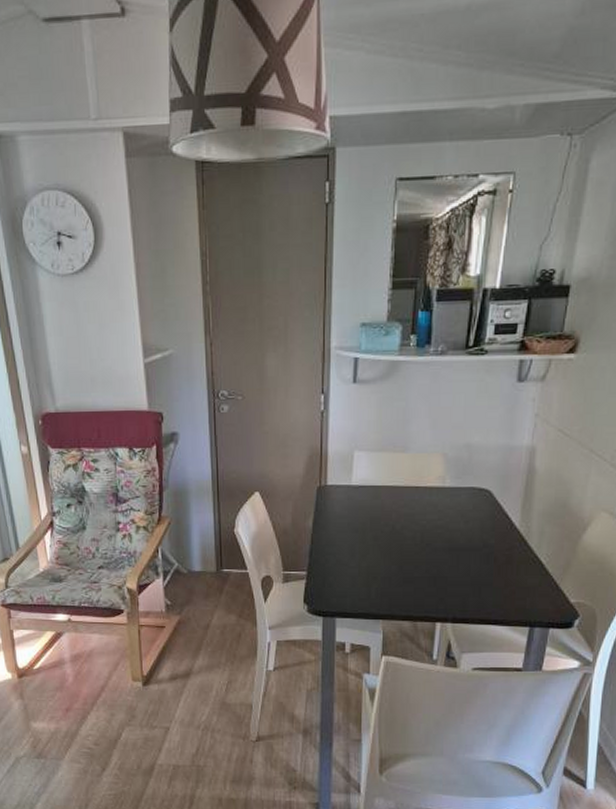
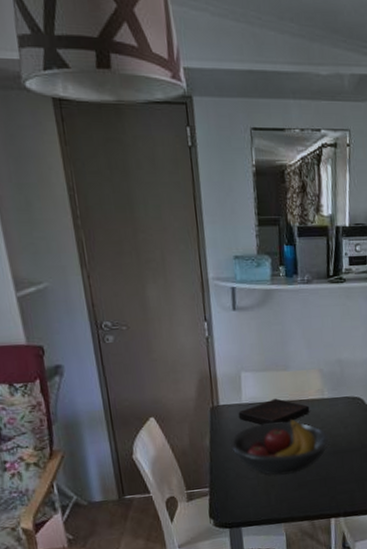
fruit bowl: none [333,506,446,568] -> present [229,418,330,475]
book: none [346,482,427,511] -> present [238,398,310,425]

